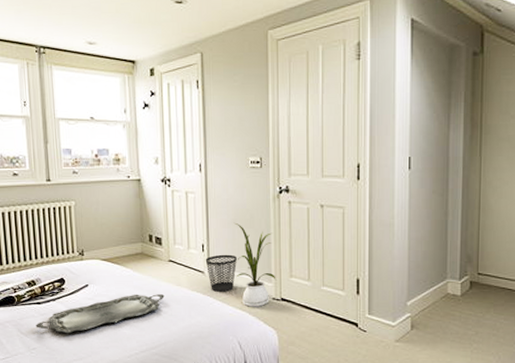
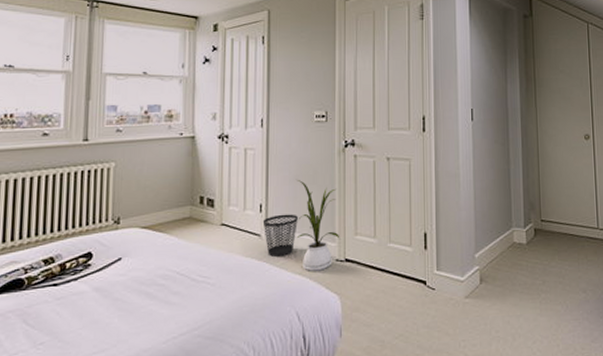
serving tray: present [35,294,165,334] -> none [47,263,213,321]

